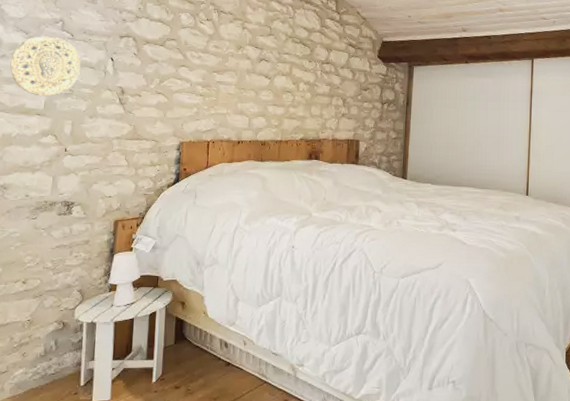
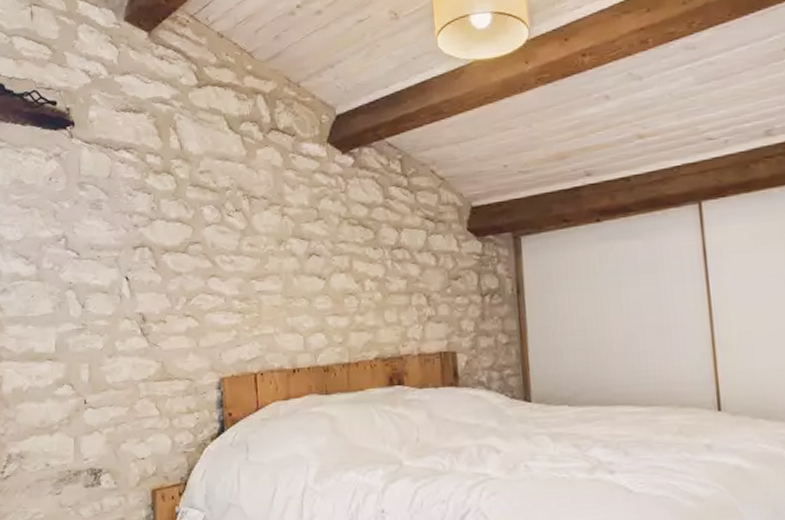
decorative plate: present [10,36,81,97] -> none [12,259,91,336]

